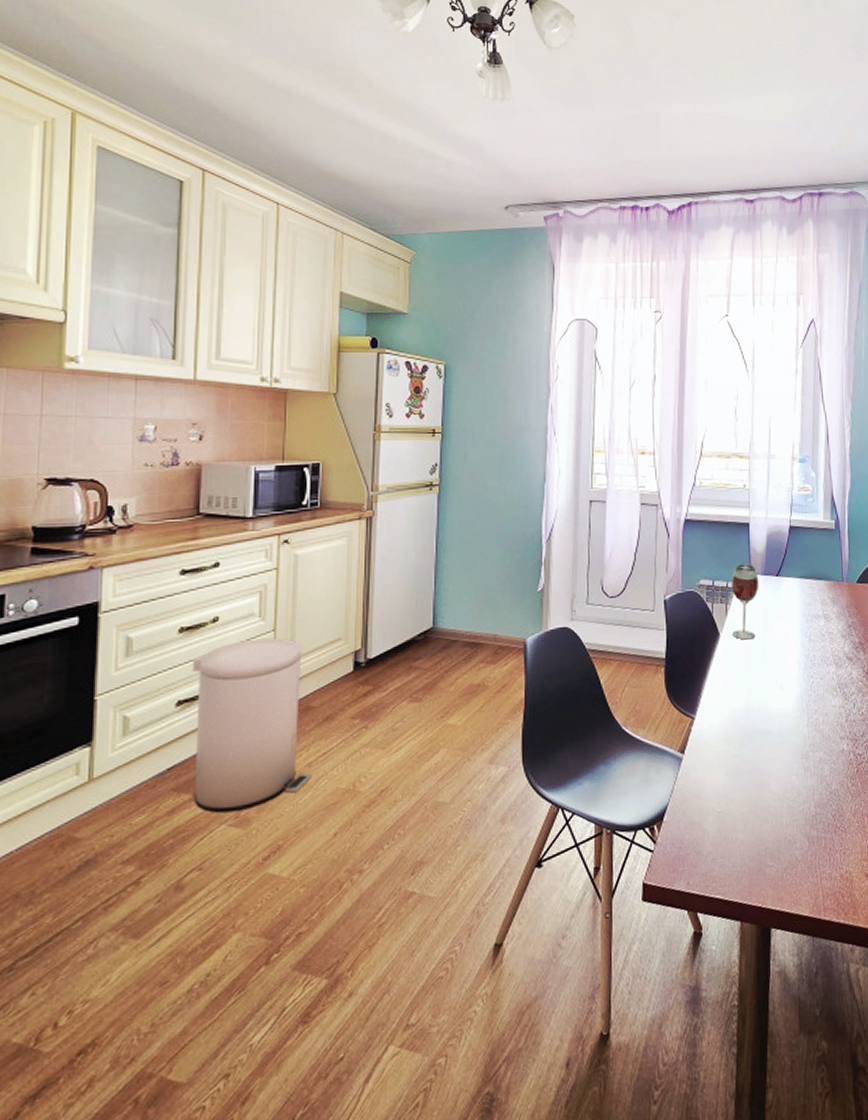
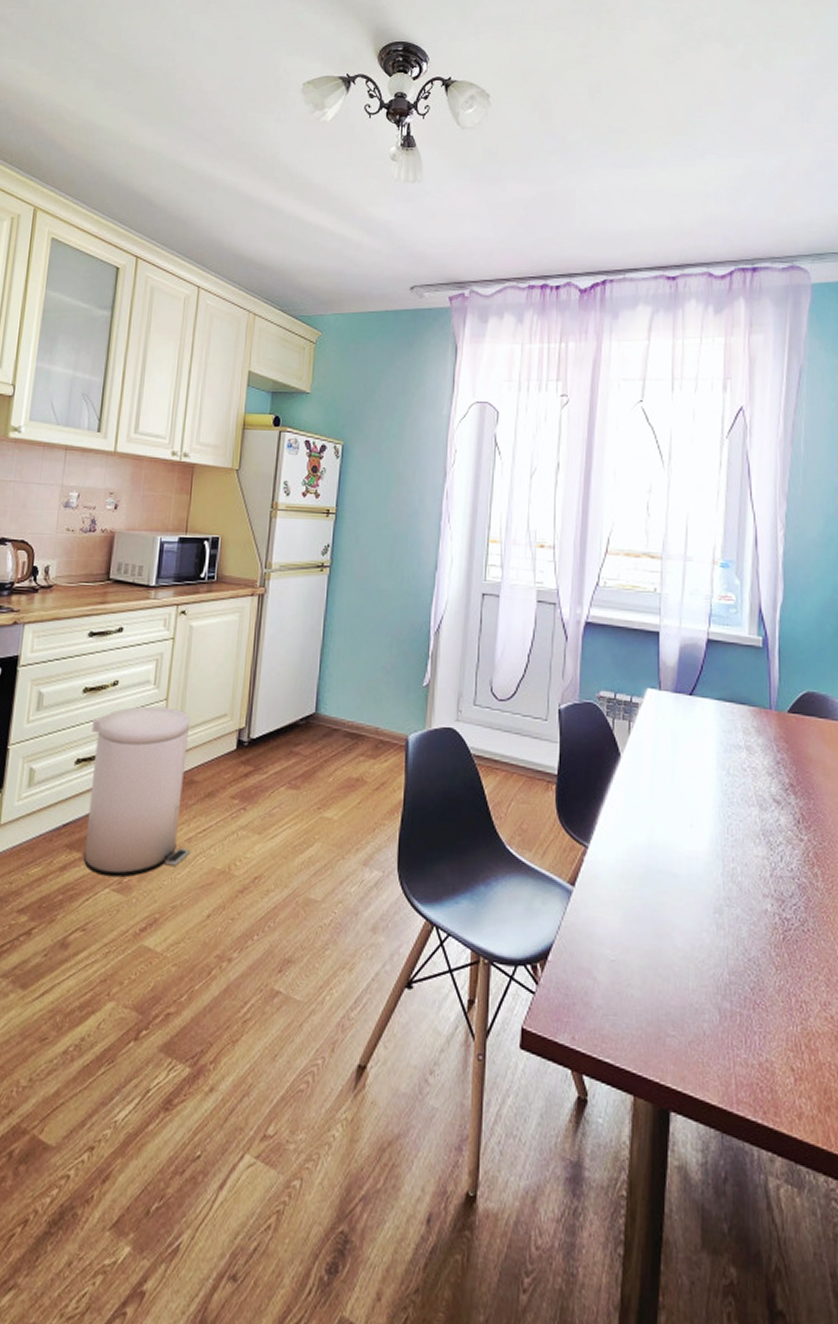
wineglass: present [732,564,759,640] -> none [635,677,669,765]

